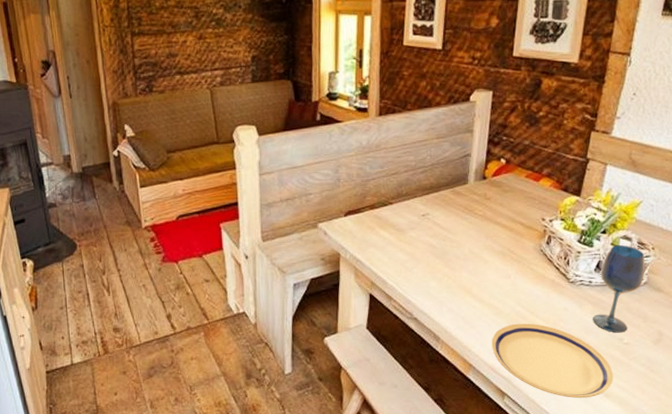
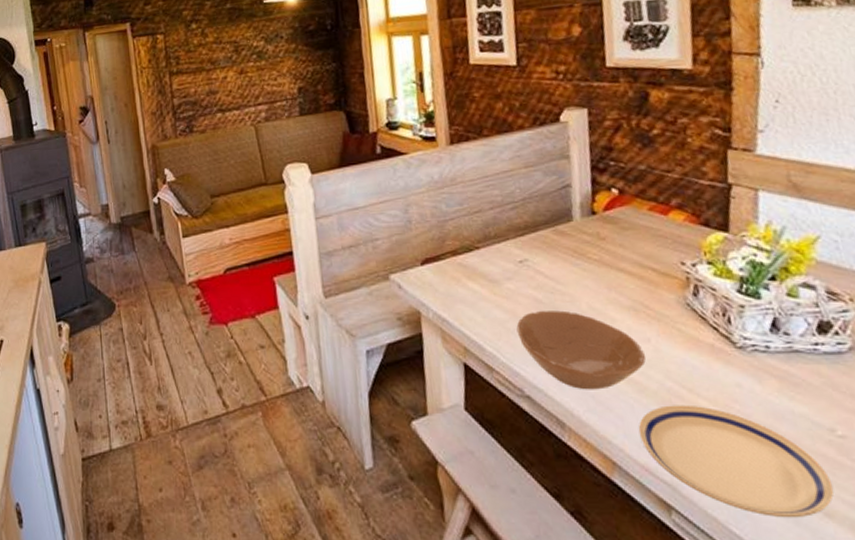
bowl: none [413,254,505,313] -> present [516,310,646,390]
wineglass: present [593,245,646,333] -> none [779,296,848,421]

